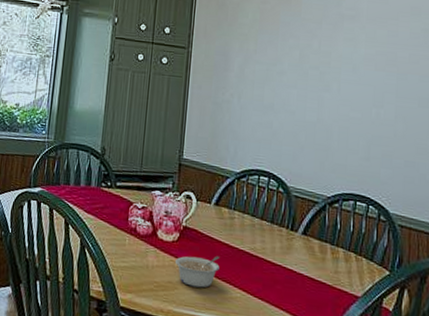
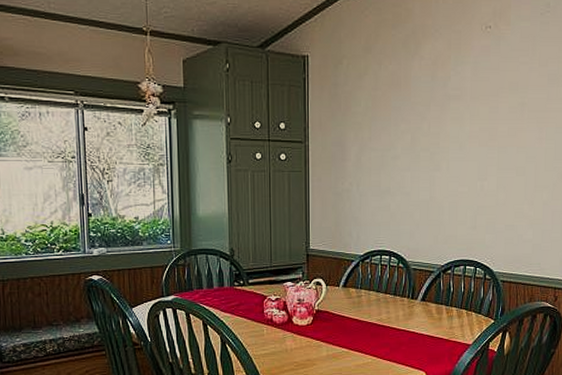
legume: present [174,256,220,288] -> none [311,331,352,361]

